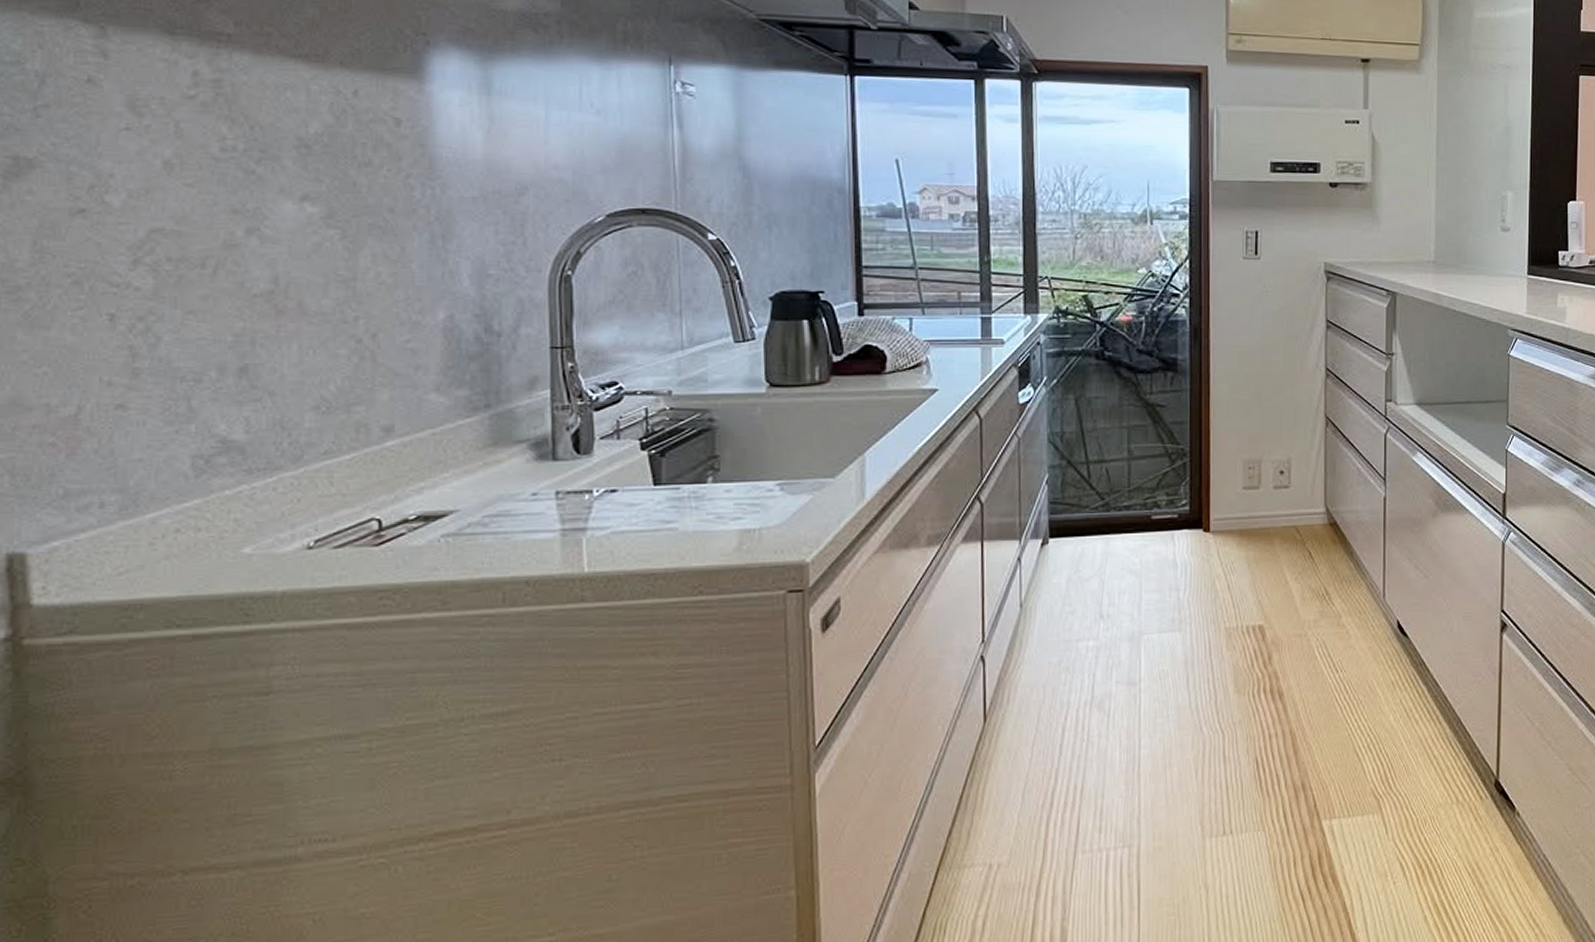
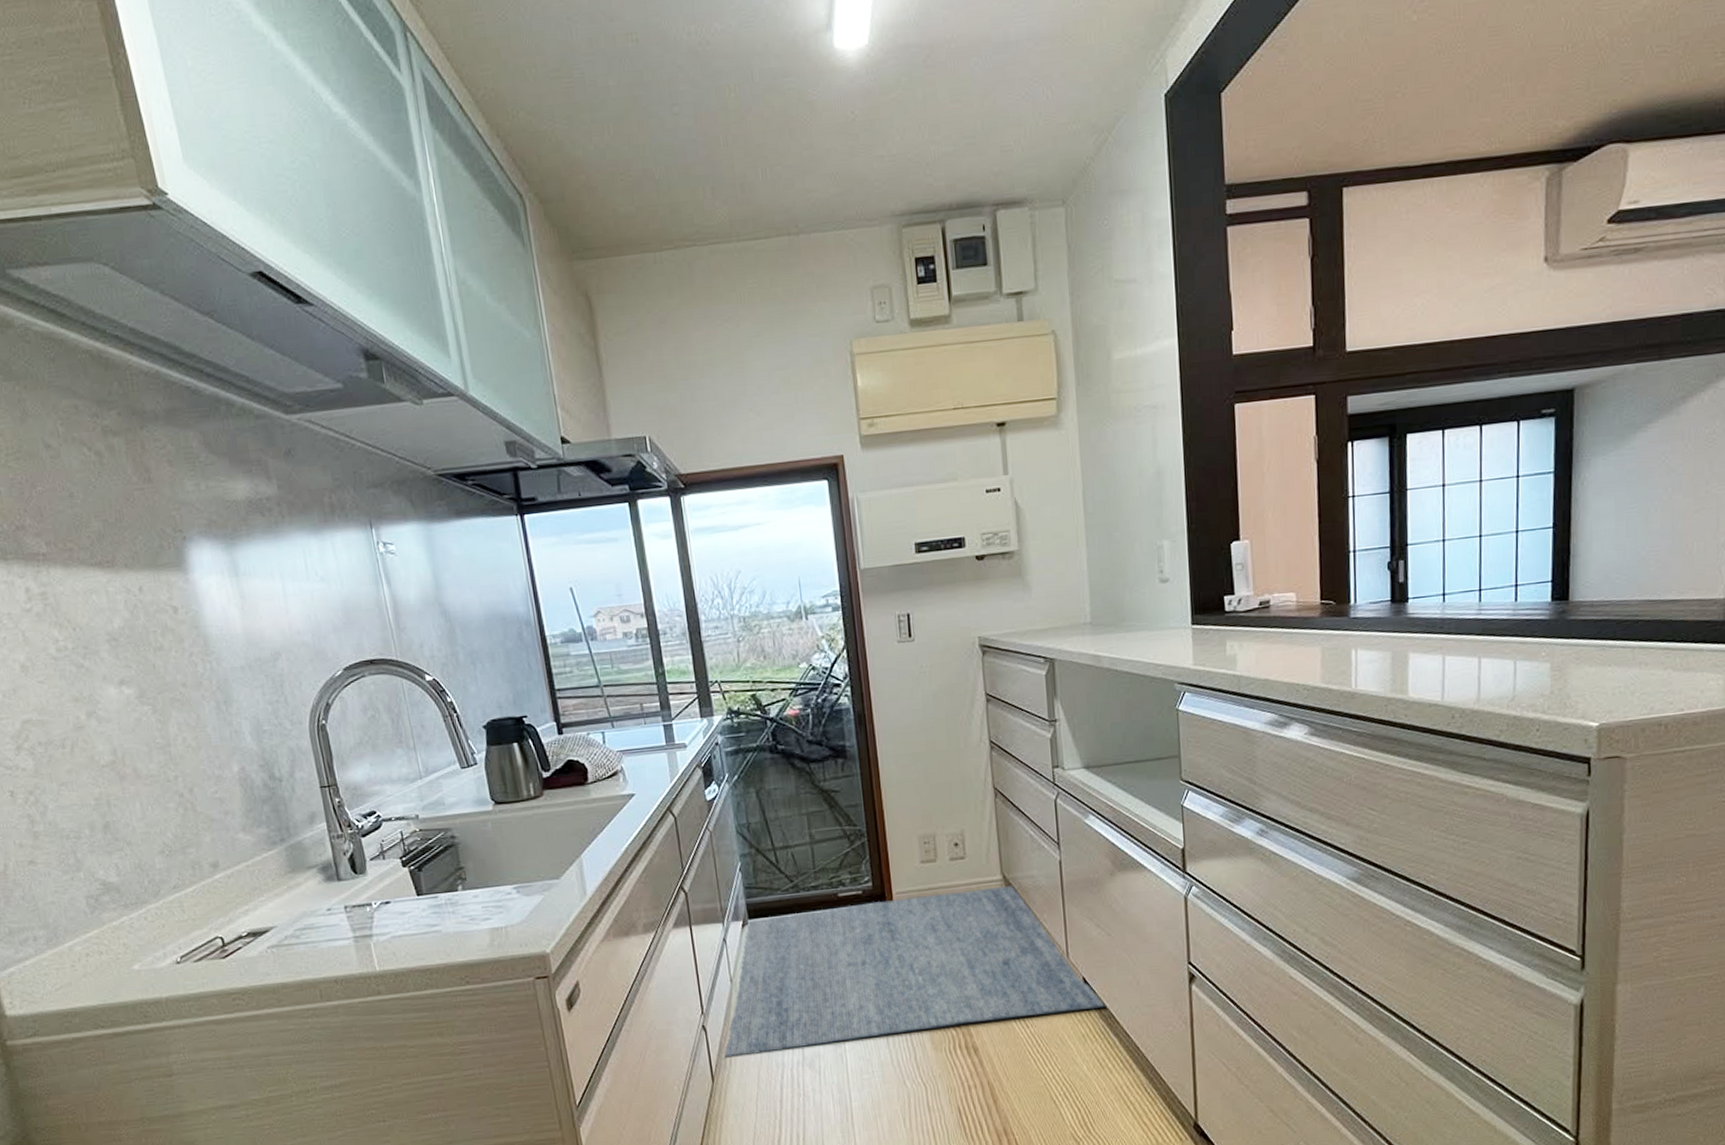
rug: none [1001,519,1419,694] -> present [723,885,1107,1058]

